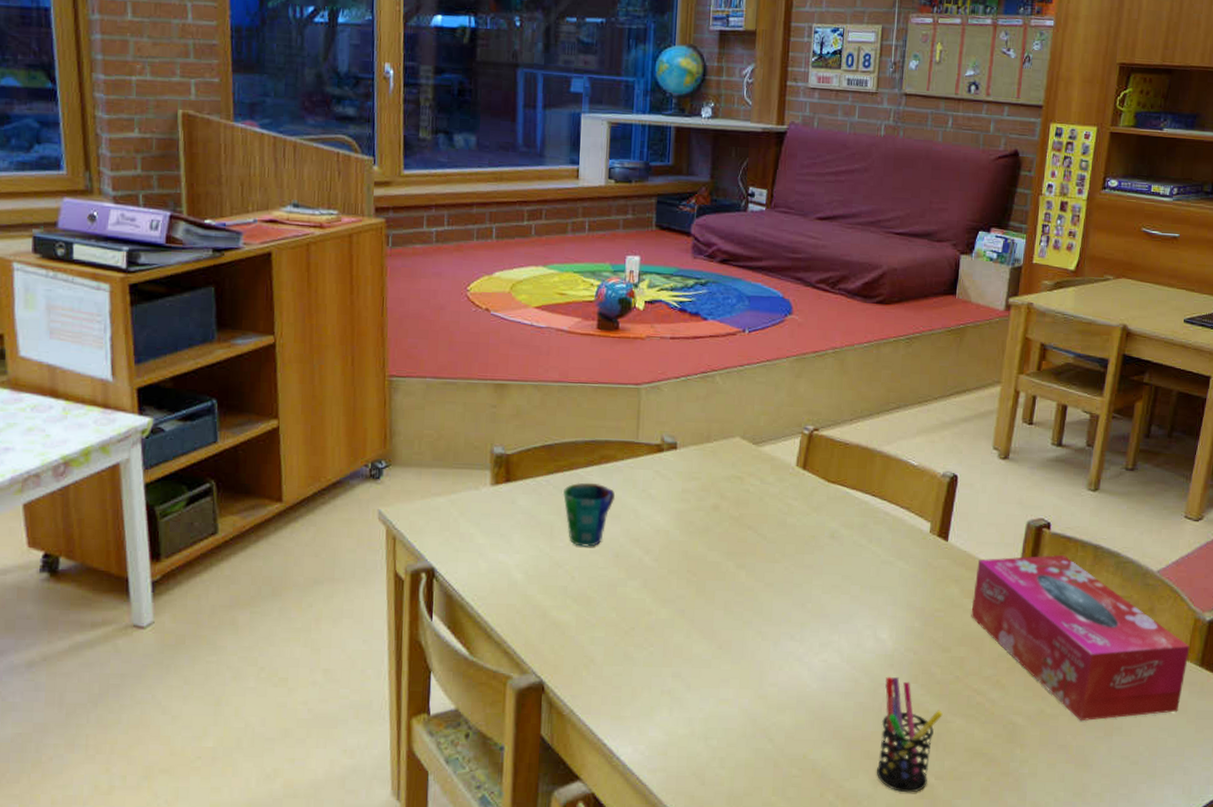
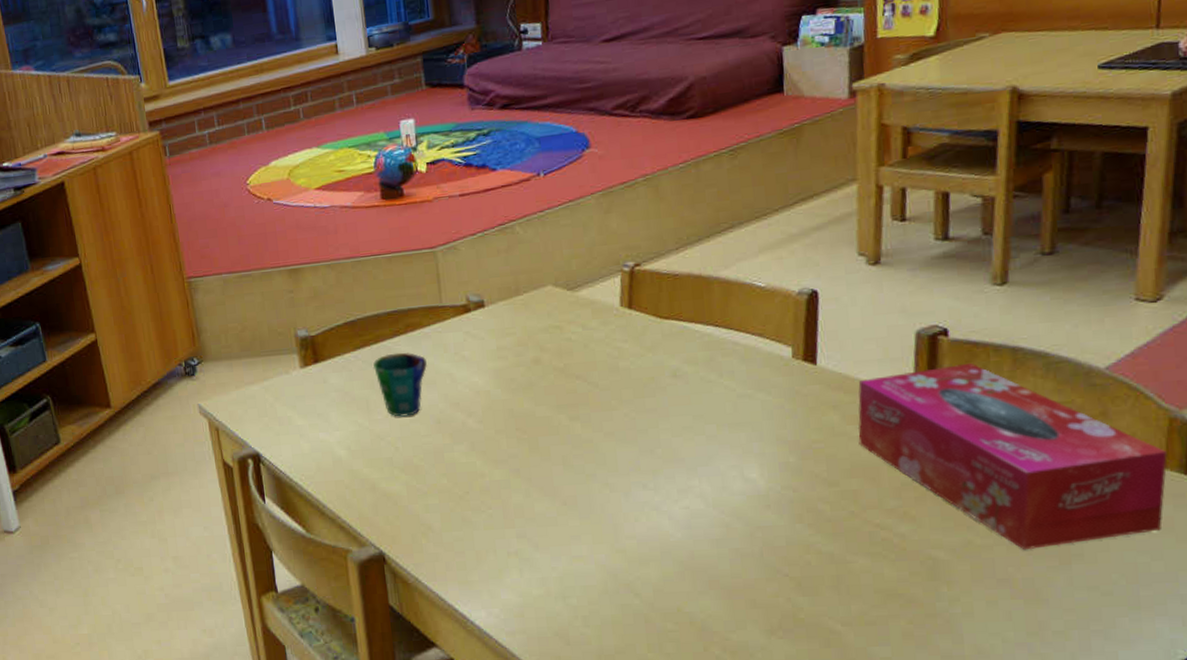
pen holder: present [876,676,943,793] -> none [763,518,840,642]

